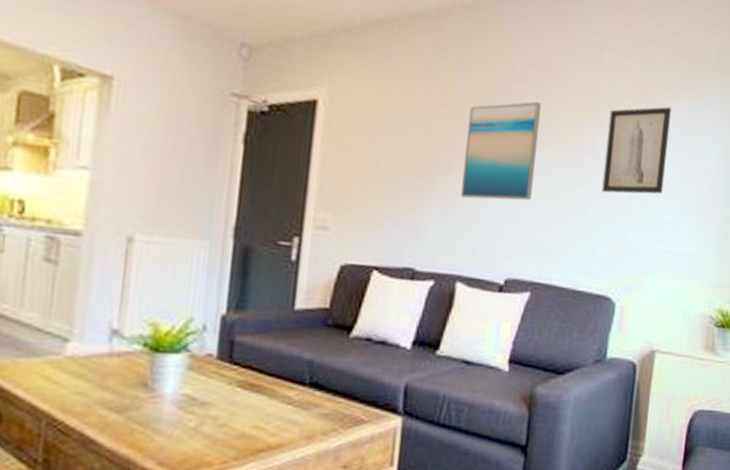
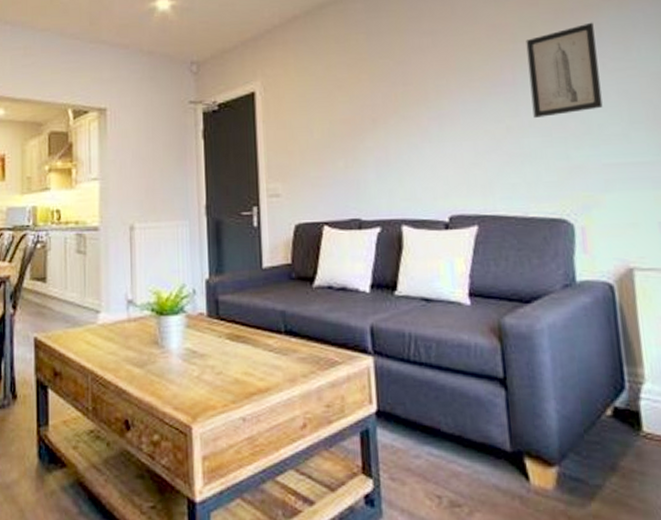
wall art: present [461,101,542,201] -> none [386,49,461,149]

